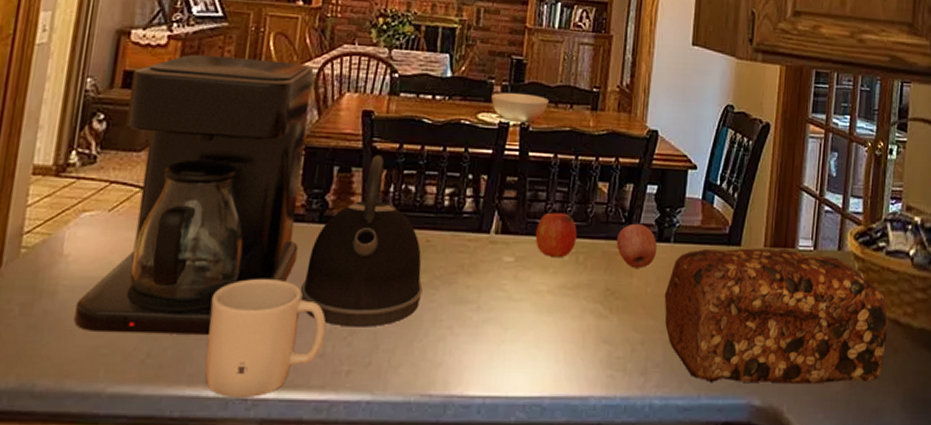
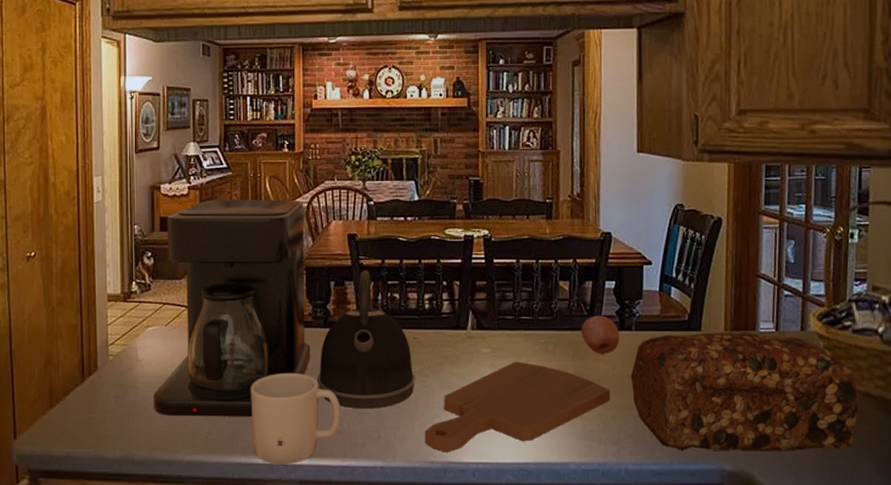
cutting board: none [424,273,642,383] -> present [424,361,611,452]
bowl: present [491,92,549,123] -> none [455,210,507,234]
fruit: present [535,212,577,258] -> none [506,309,544,348]

